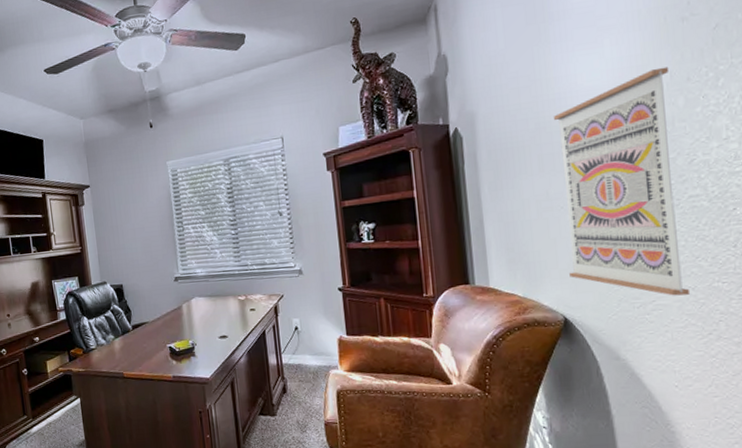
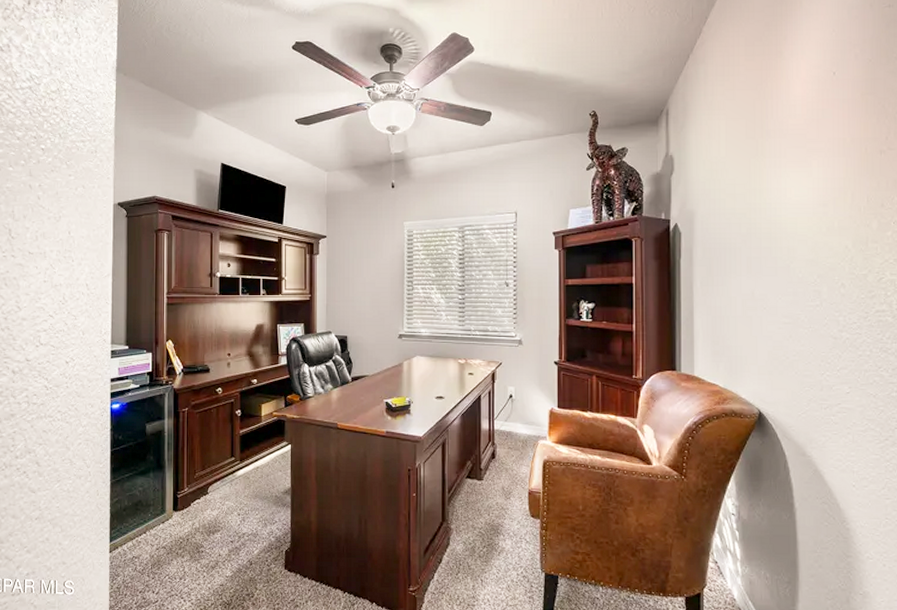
wall art: present [554,66,691,296] -> none [764,192,872,401]

